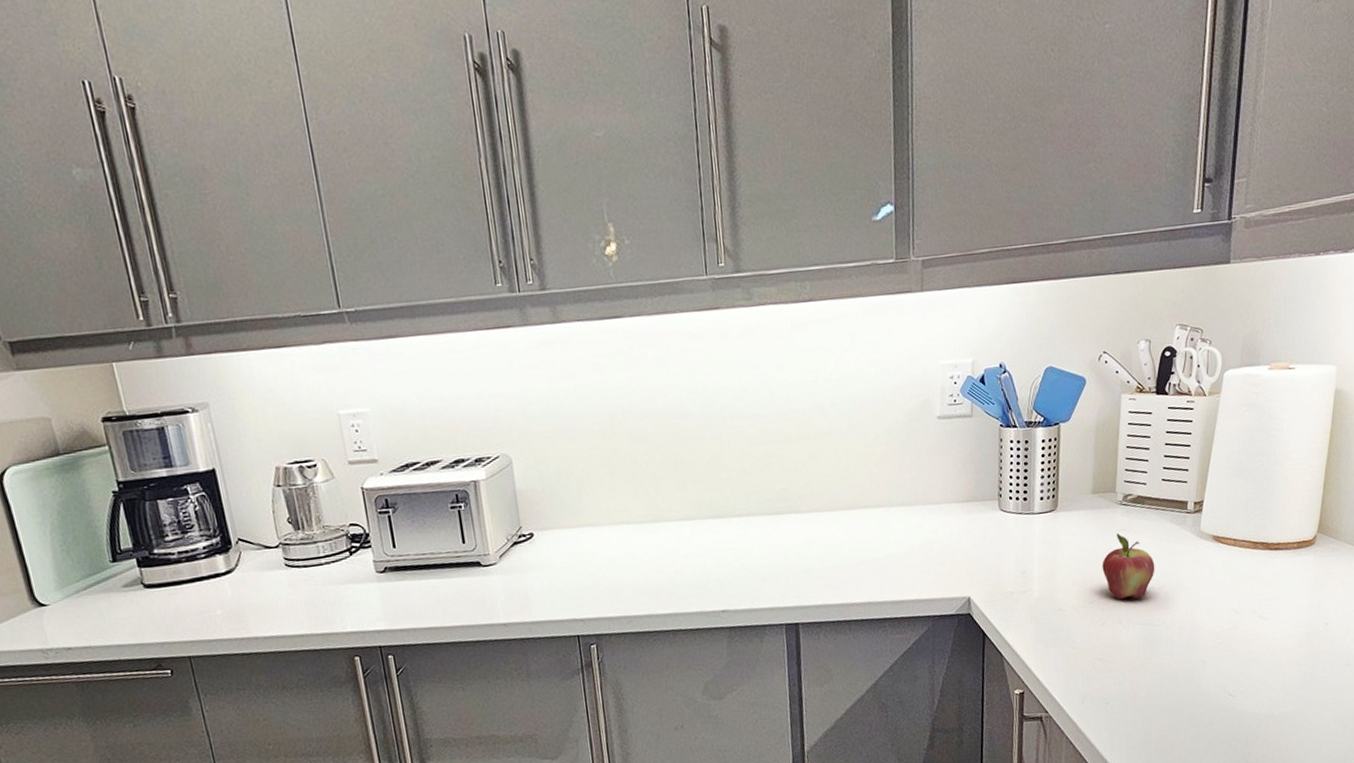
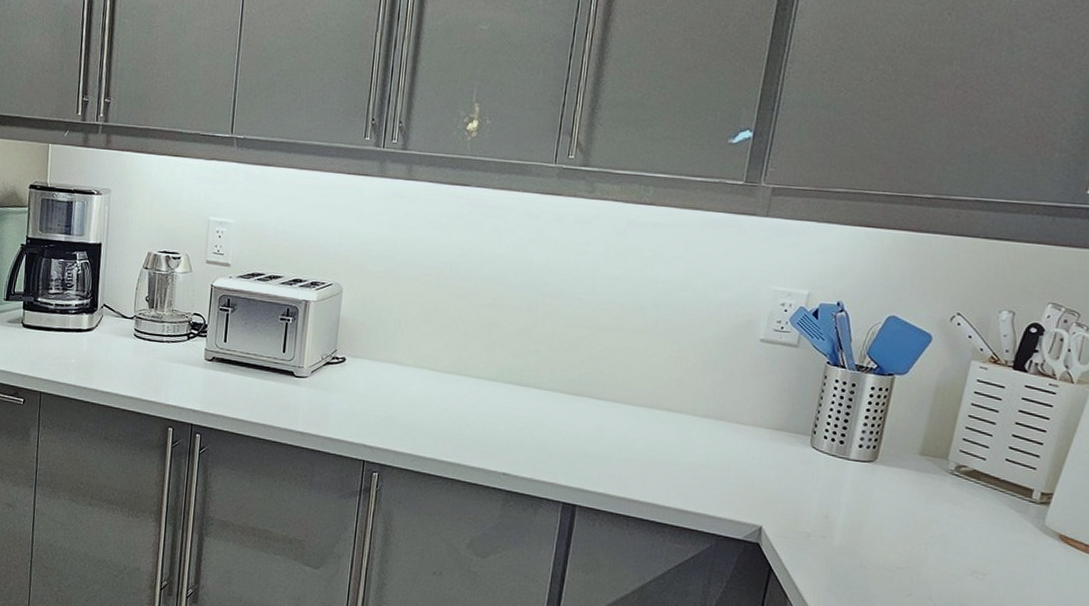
fruit: present [1102,533,1155,599] -> none [918,503,983,579]

